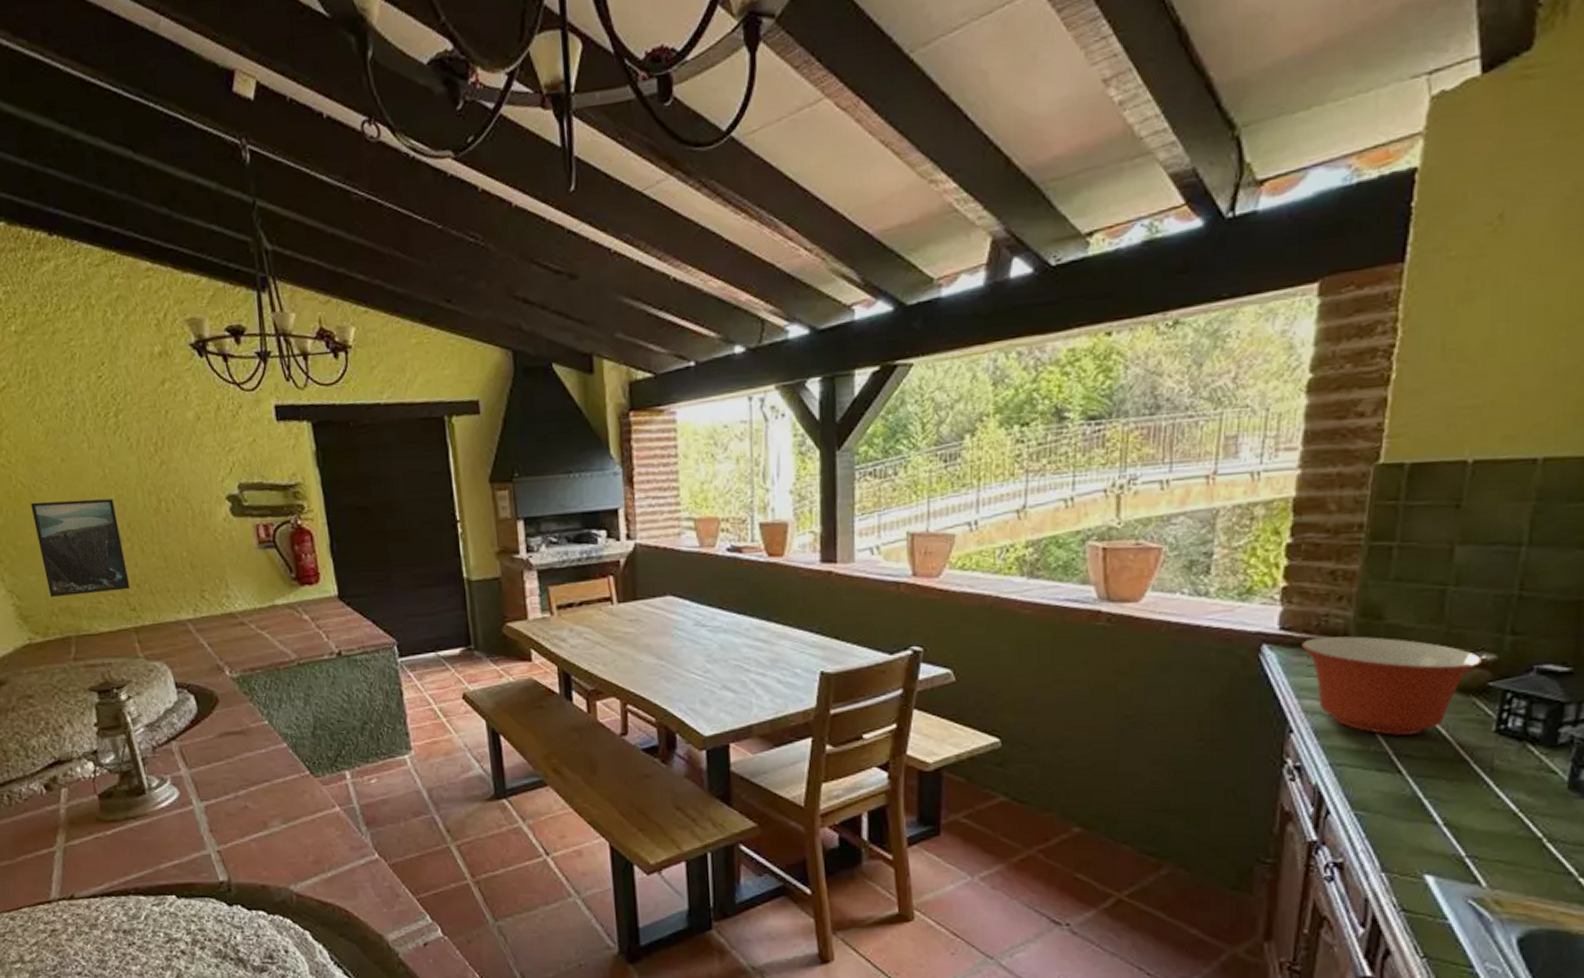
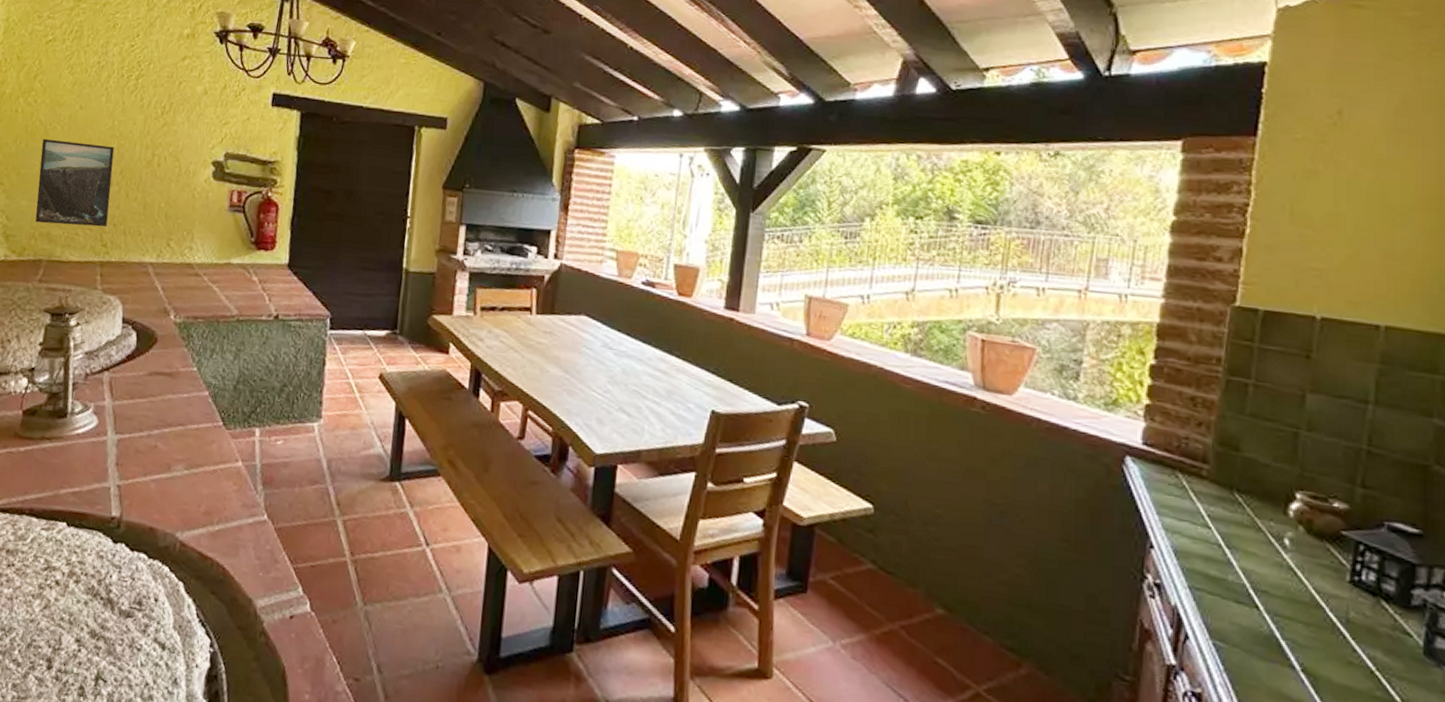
mixing bowl: present [1302,636,1484,735] -> none [1163,458,1336,572]

